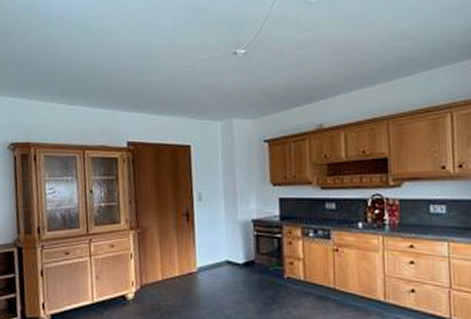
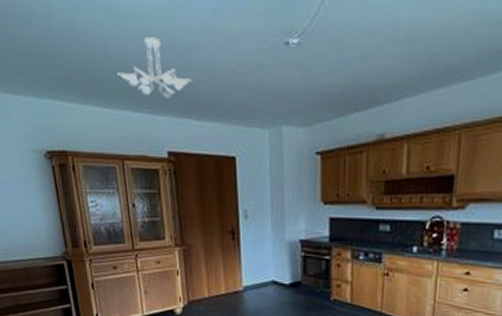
ceiling light fixture: none [85,48,153,97] -> present [118,37,193,99]

